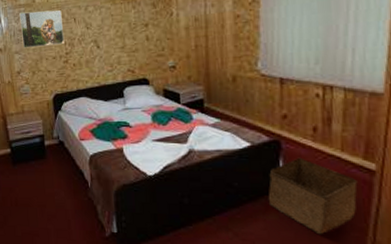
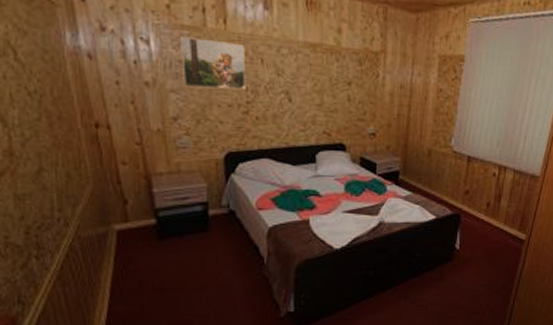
storage bin: present [267,157,358,235] -> none [443,229,512,296]

